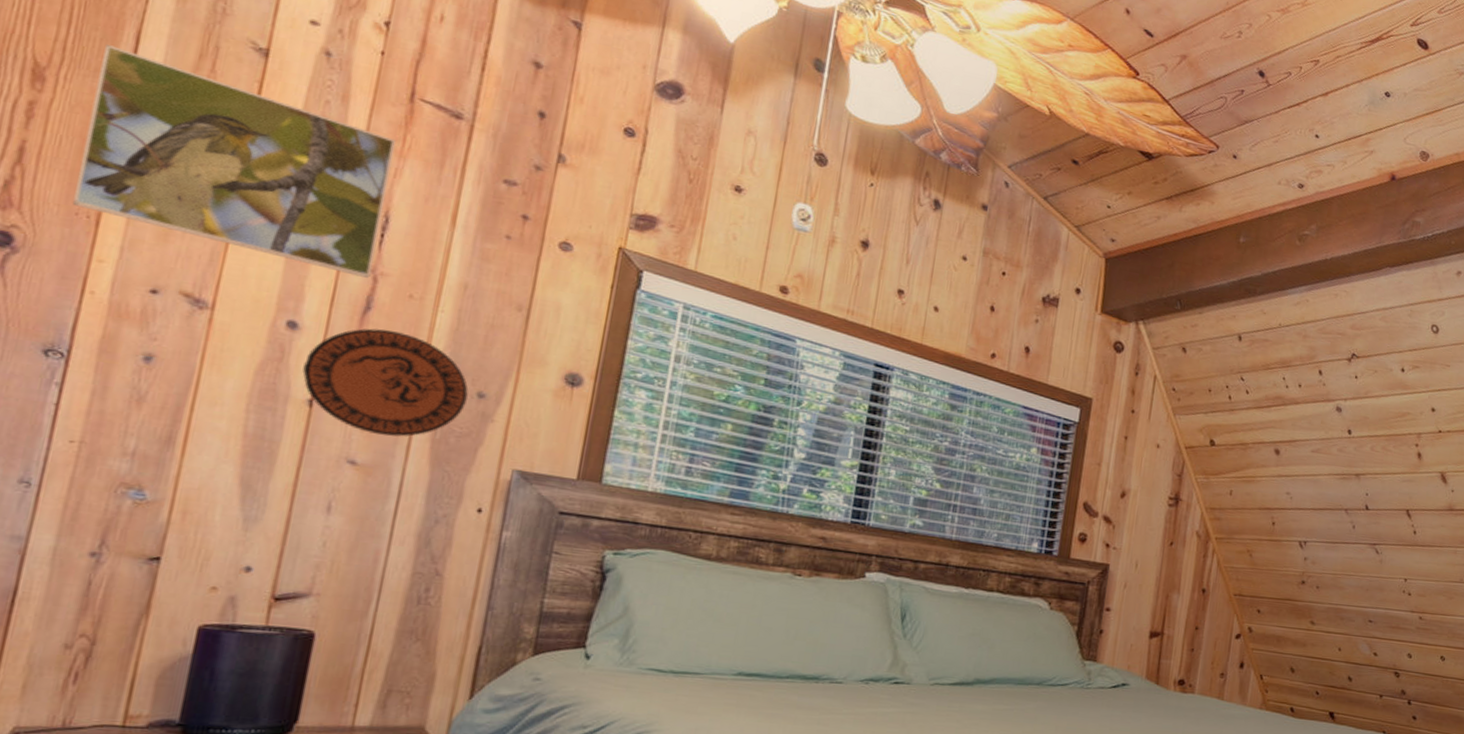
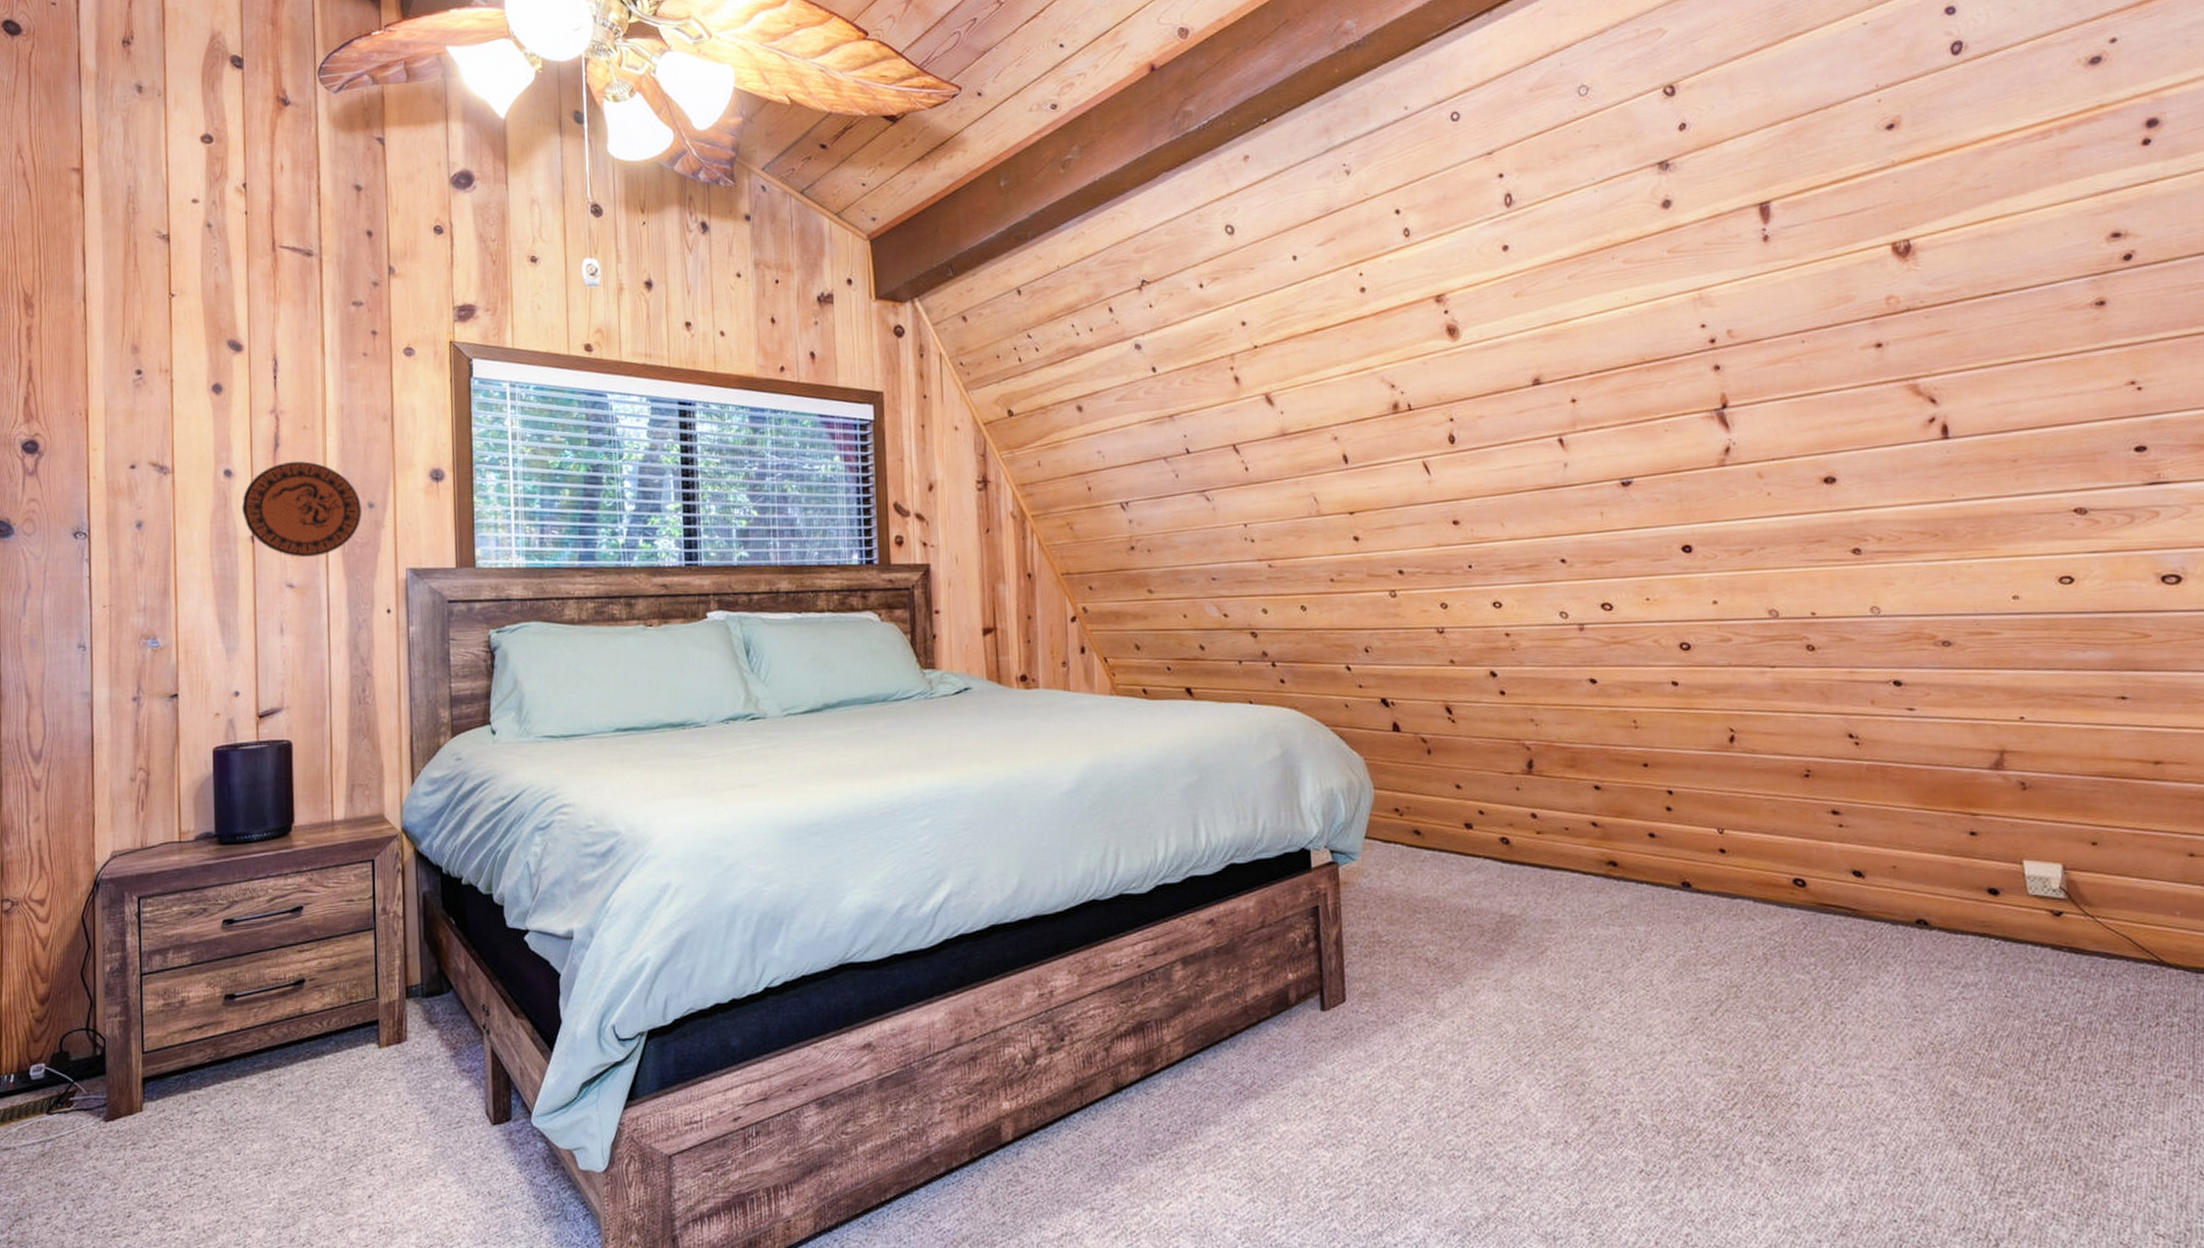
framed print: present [72,45,397,279] -> none [65,264,273,419]

